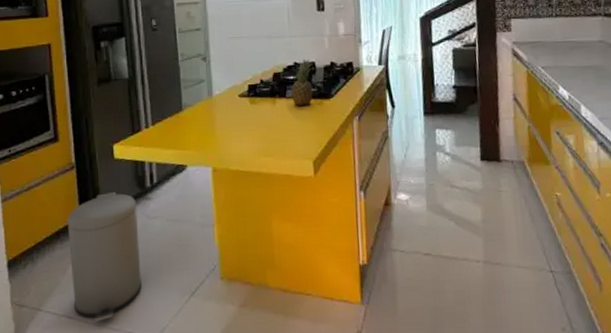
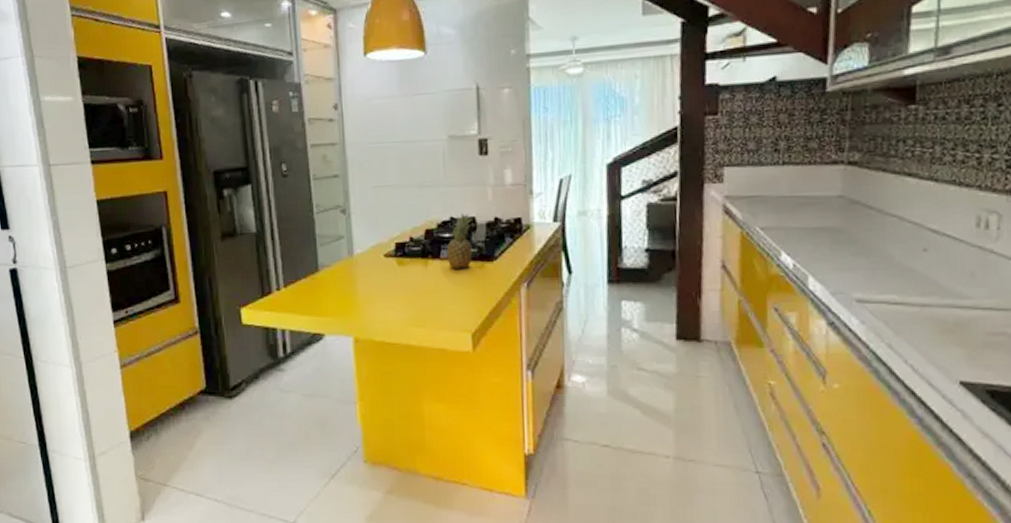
pedal bin: present [67,191,142,321] -> none [192,360,276,501]

